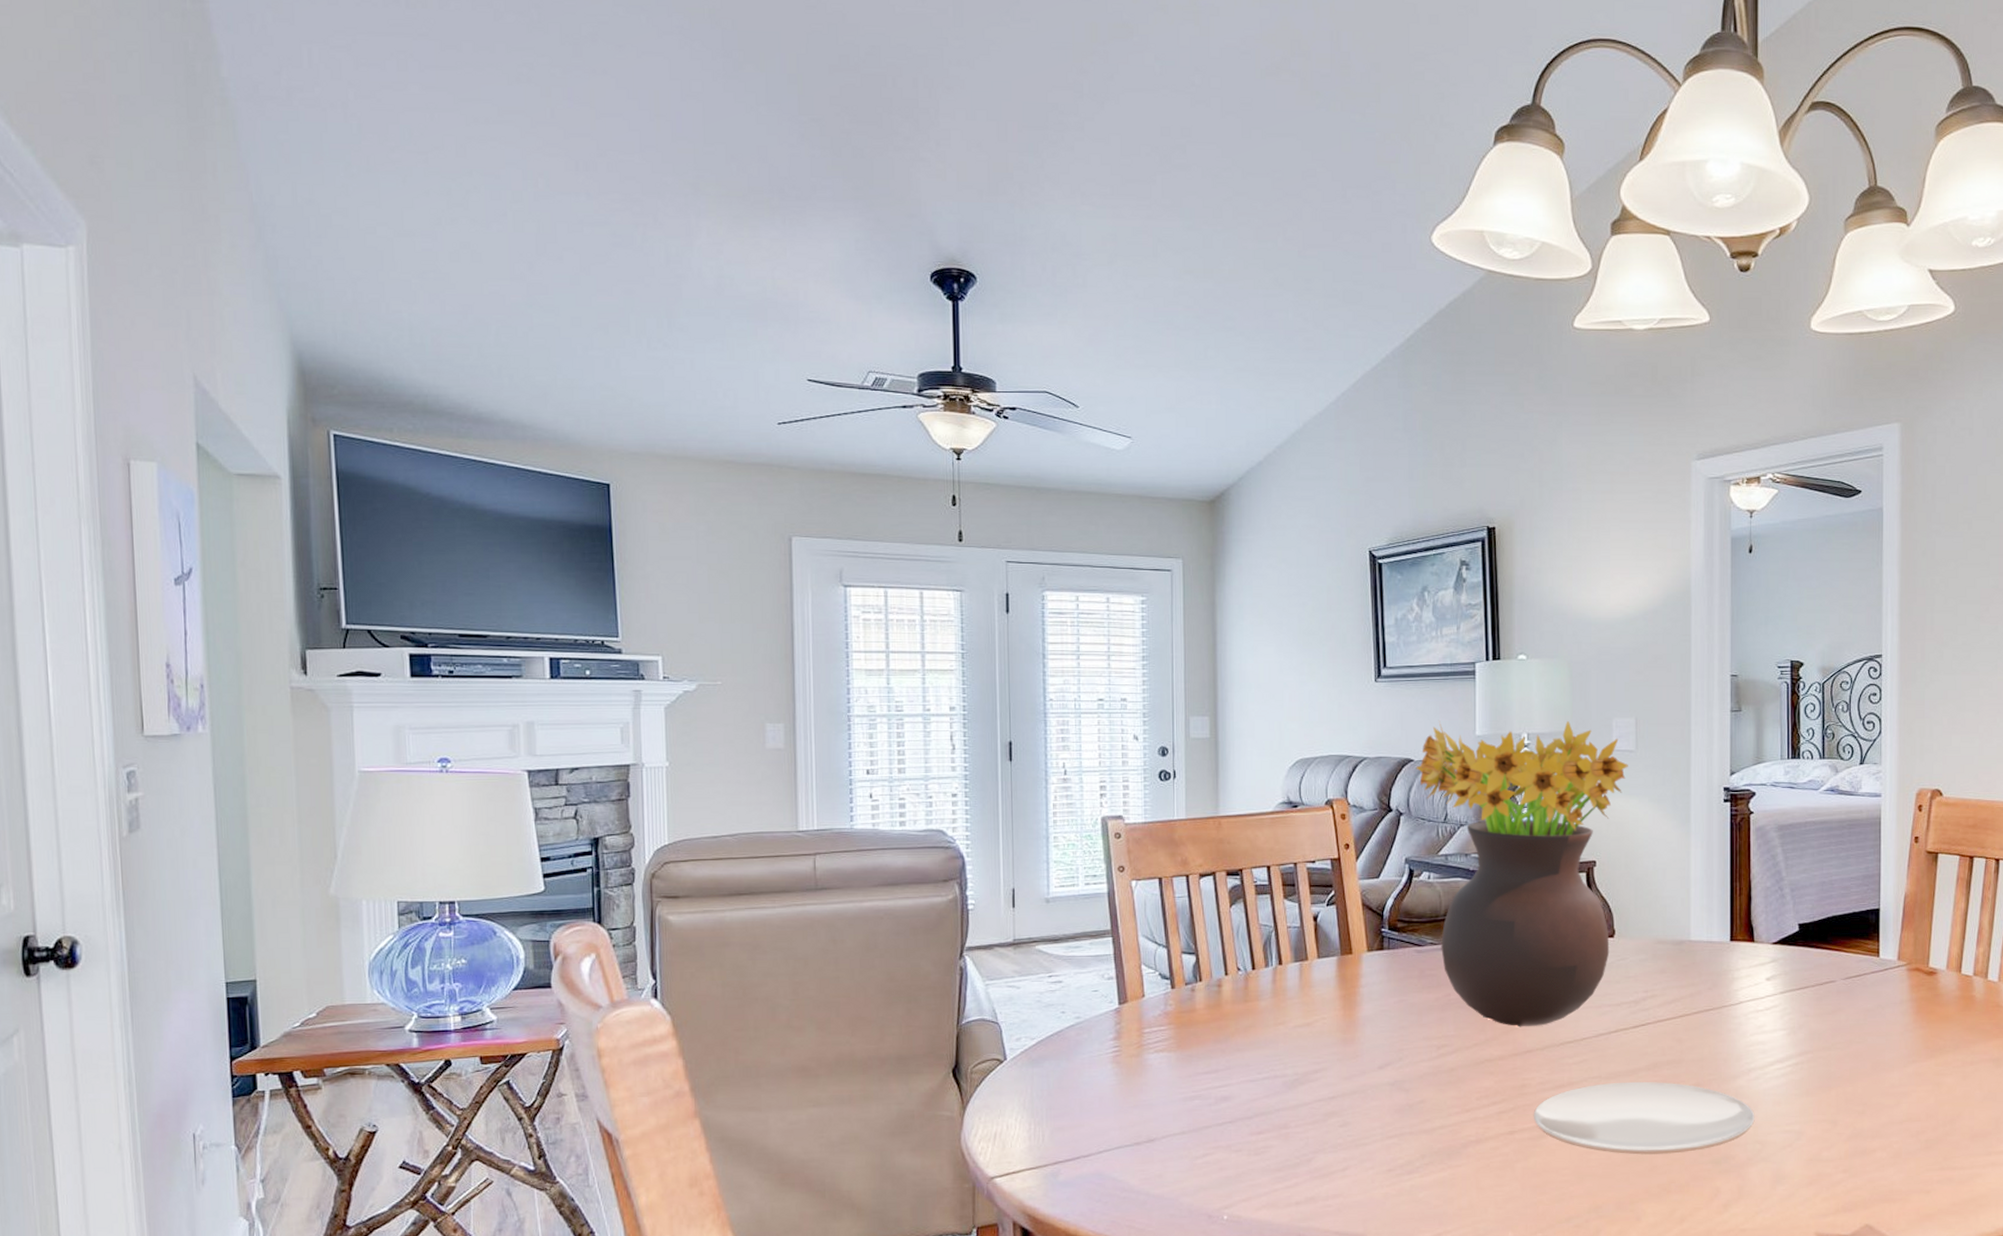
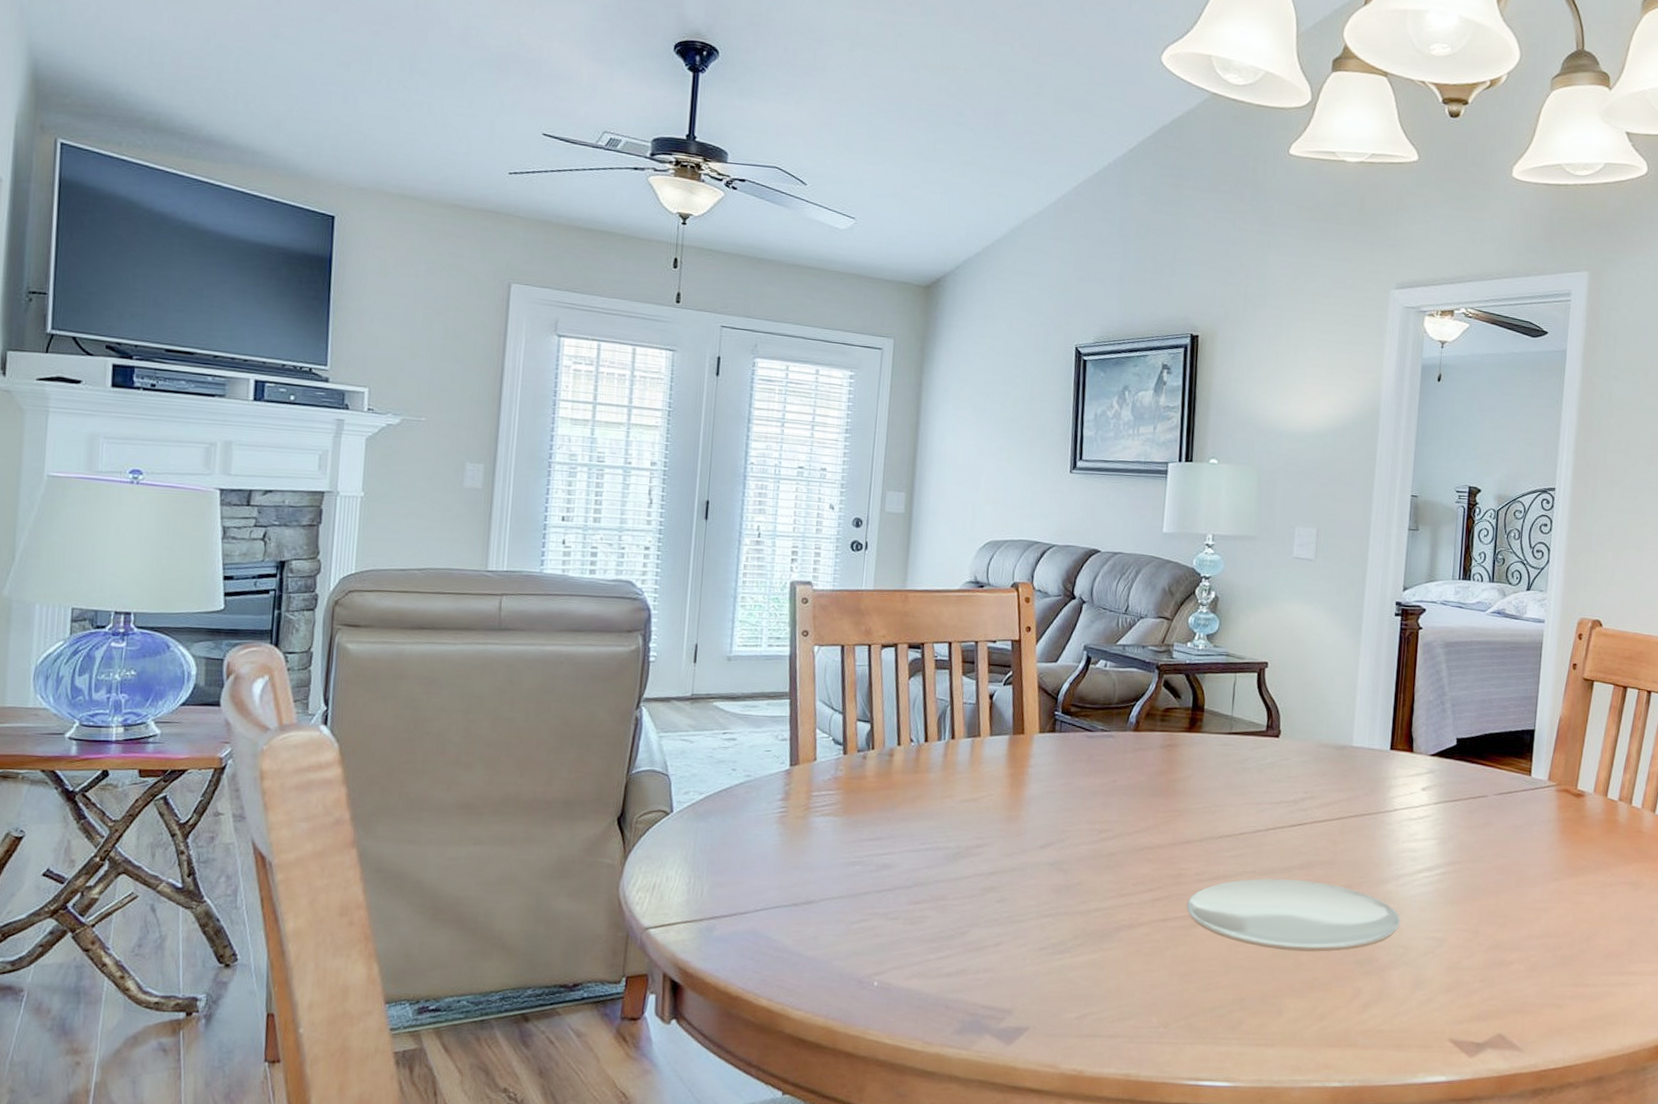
flower arrangement: present [1416,721,1628,1026] -> none [1102,515,1307,818]

